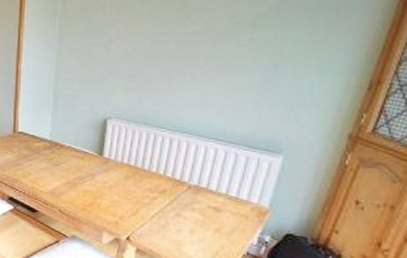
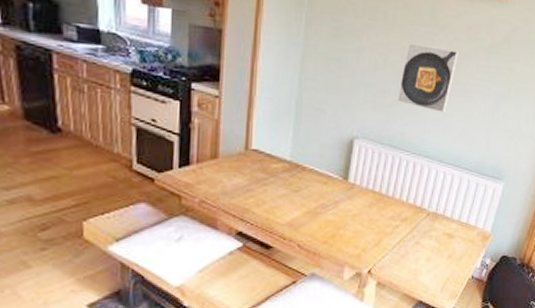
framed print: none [149,28,217,89] -> present [397,42,460,112]

